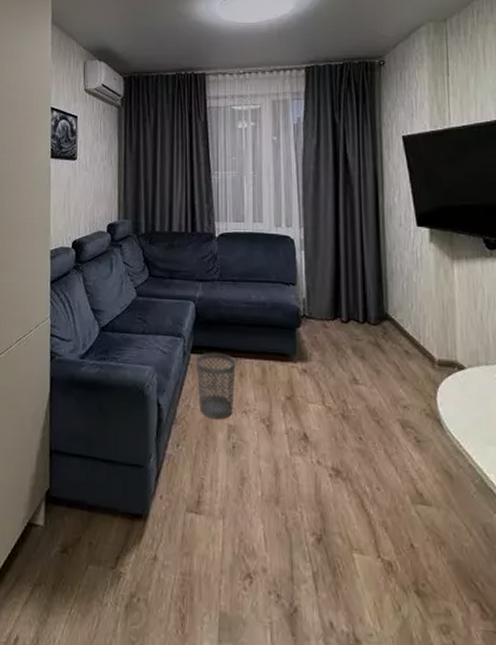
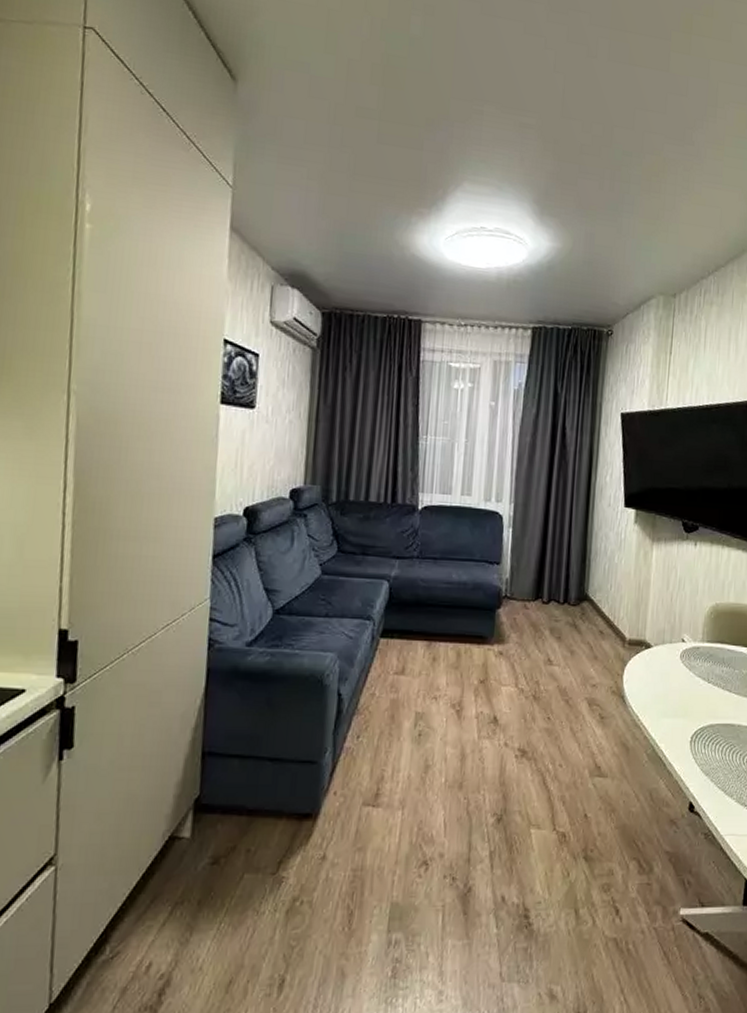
wastebasket: present [196,352,236,420] -> none [385,636,430,707]

